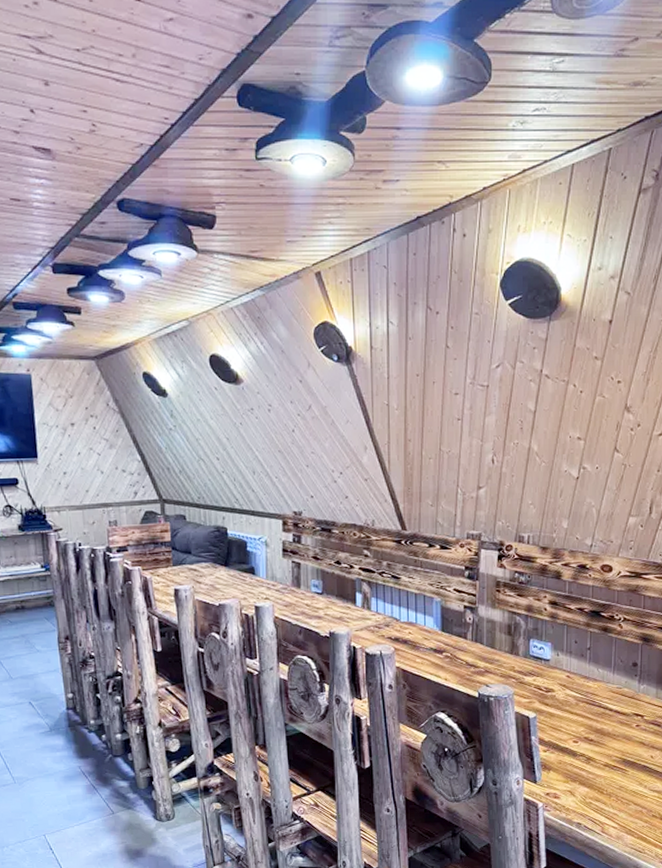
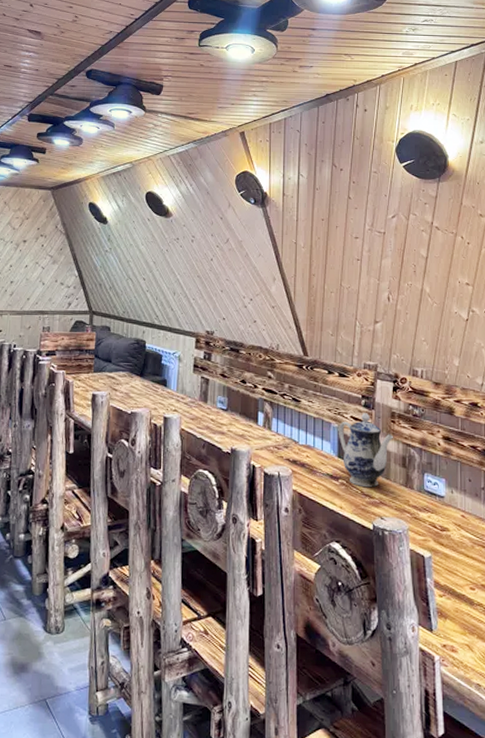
teapot: none [441,584,498,658] -> present [338,413,393,488]

